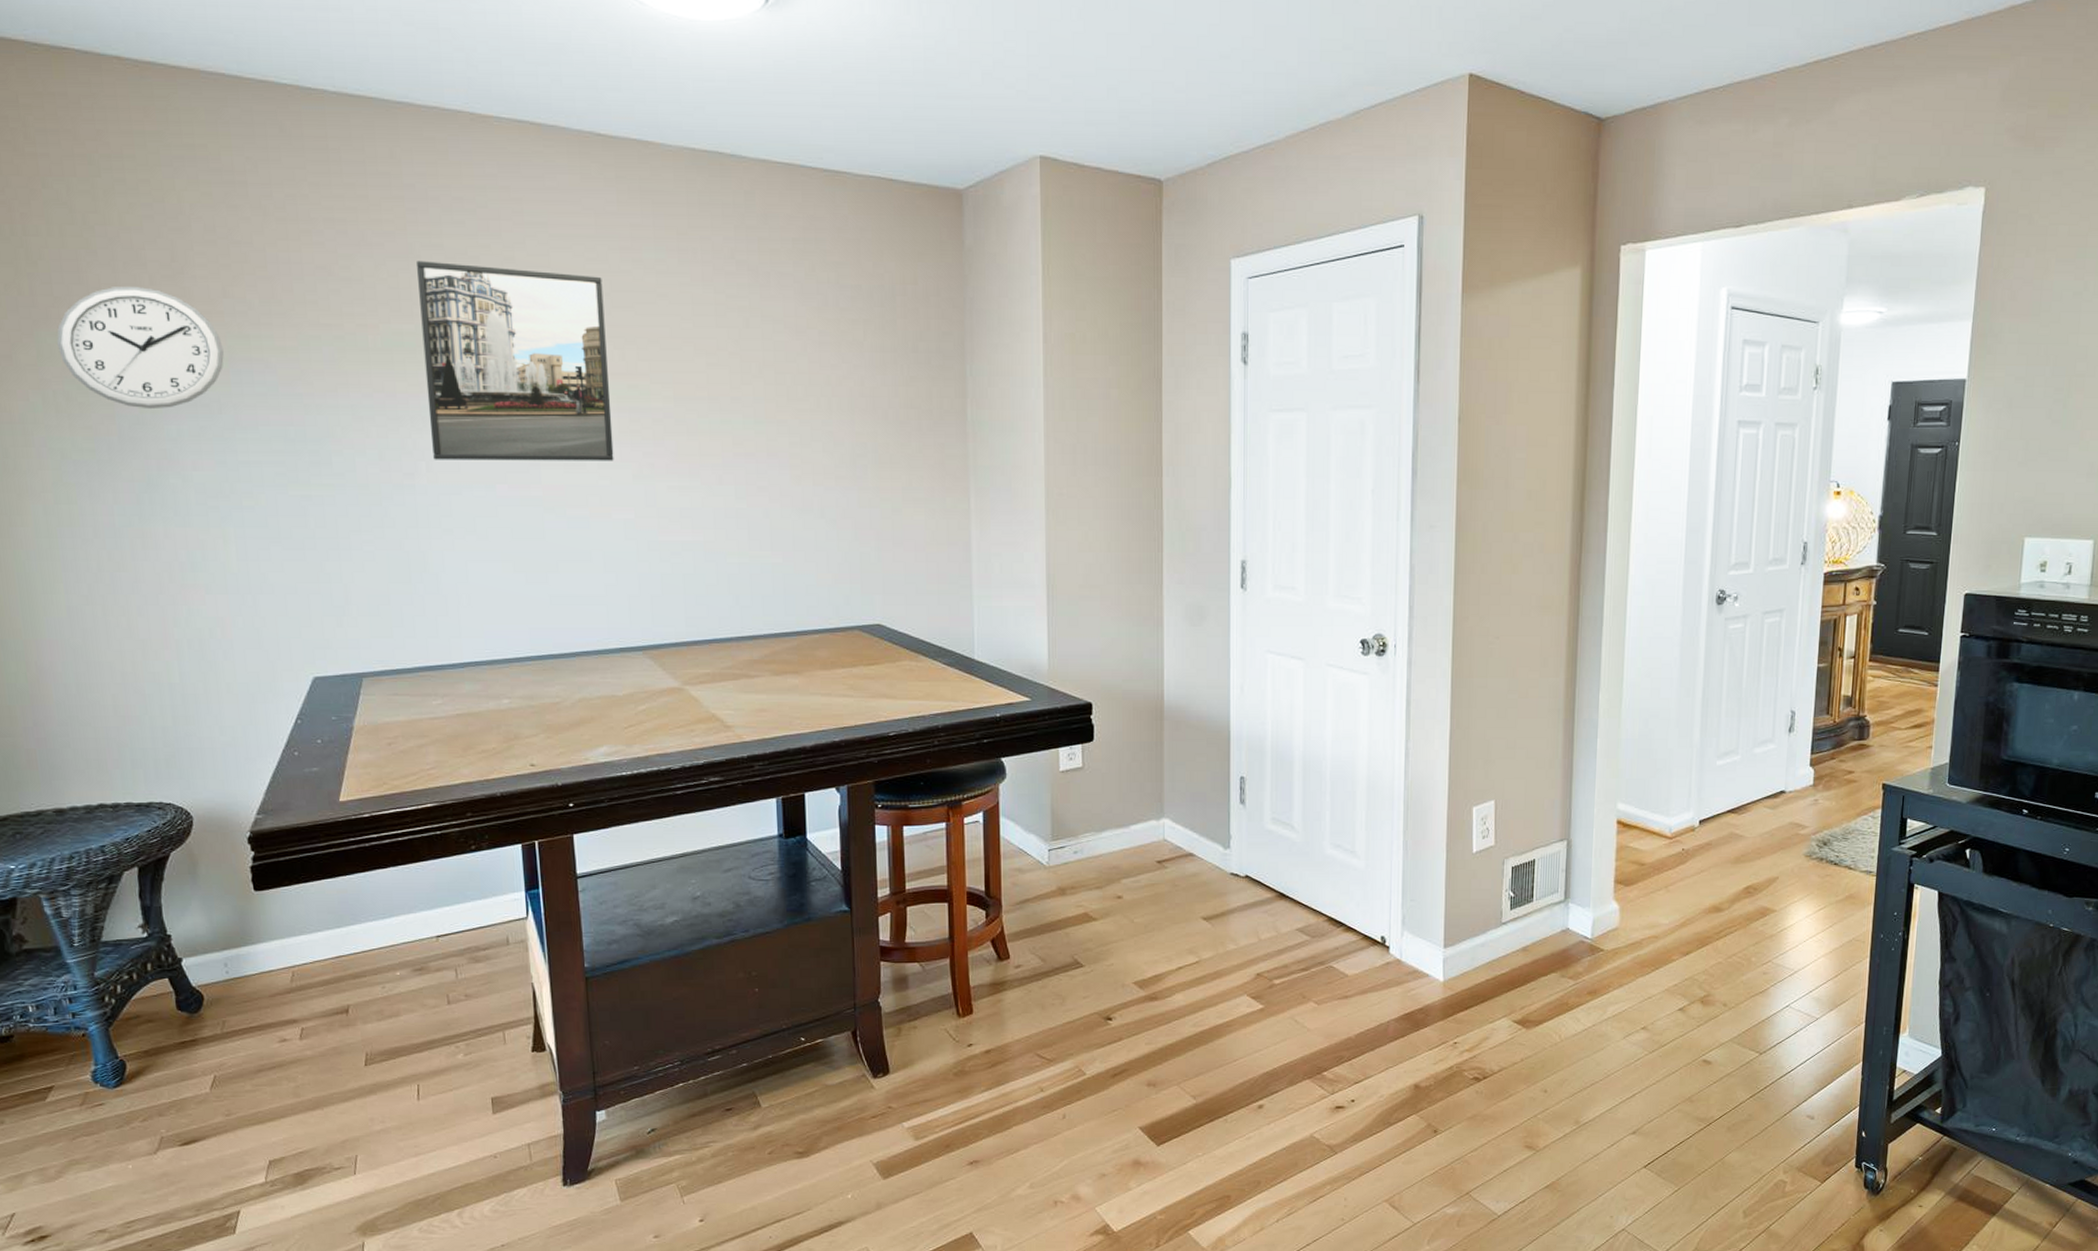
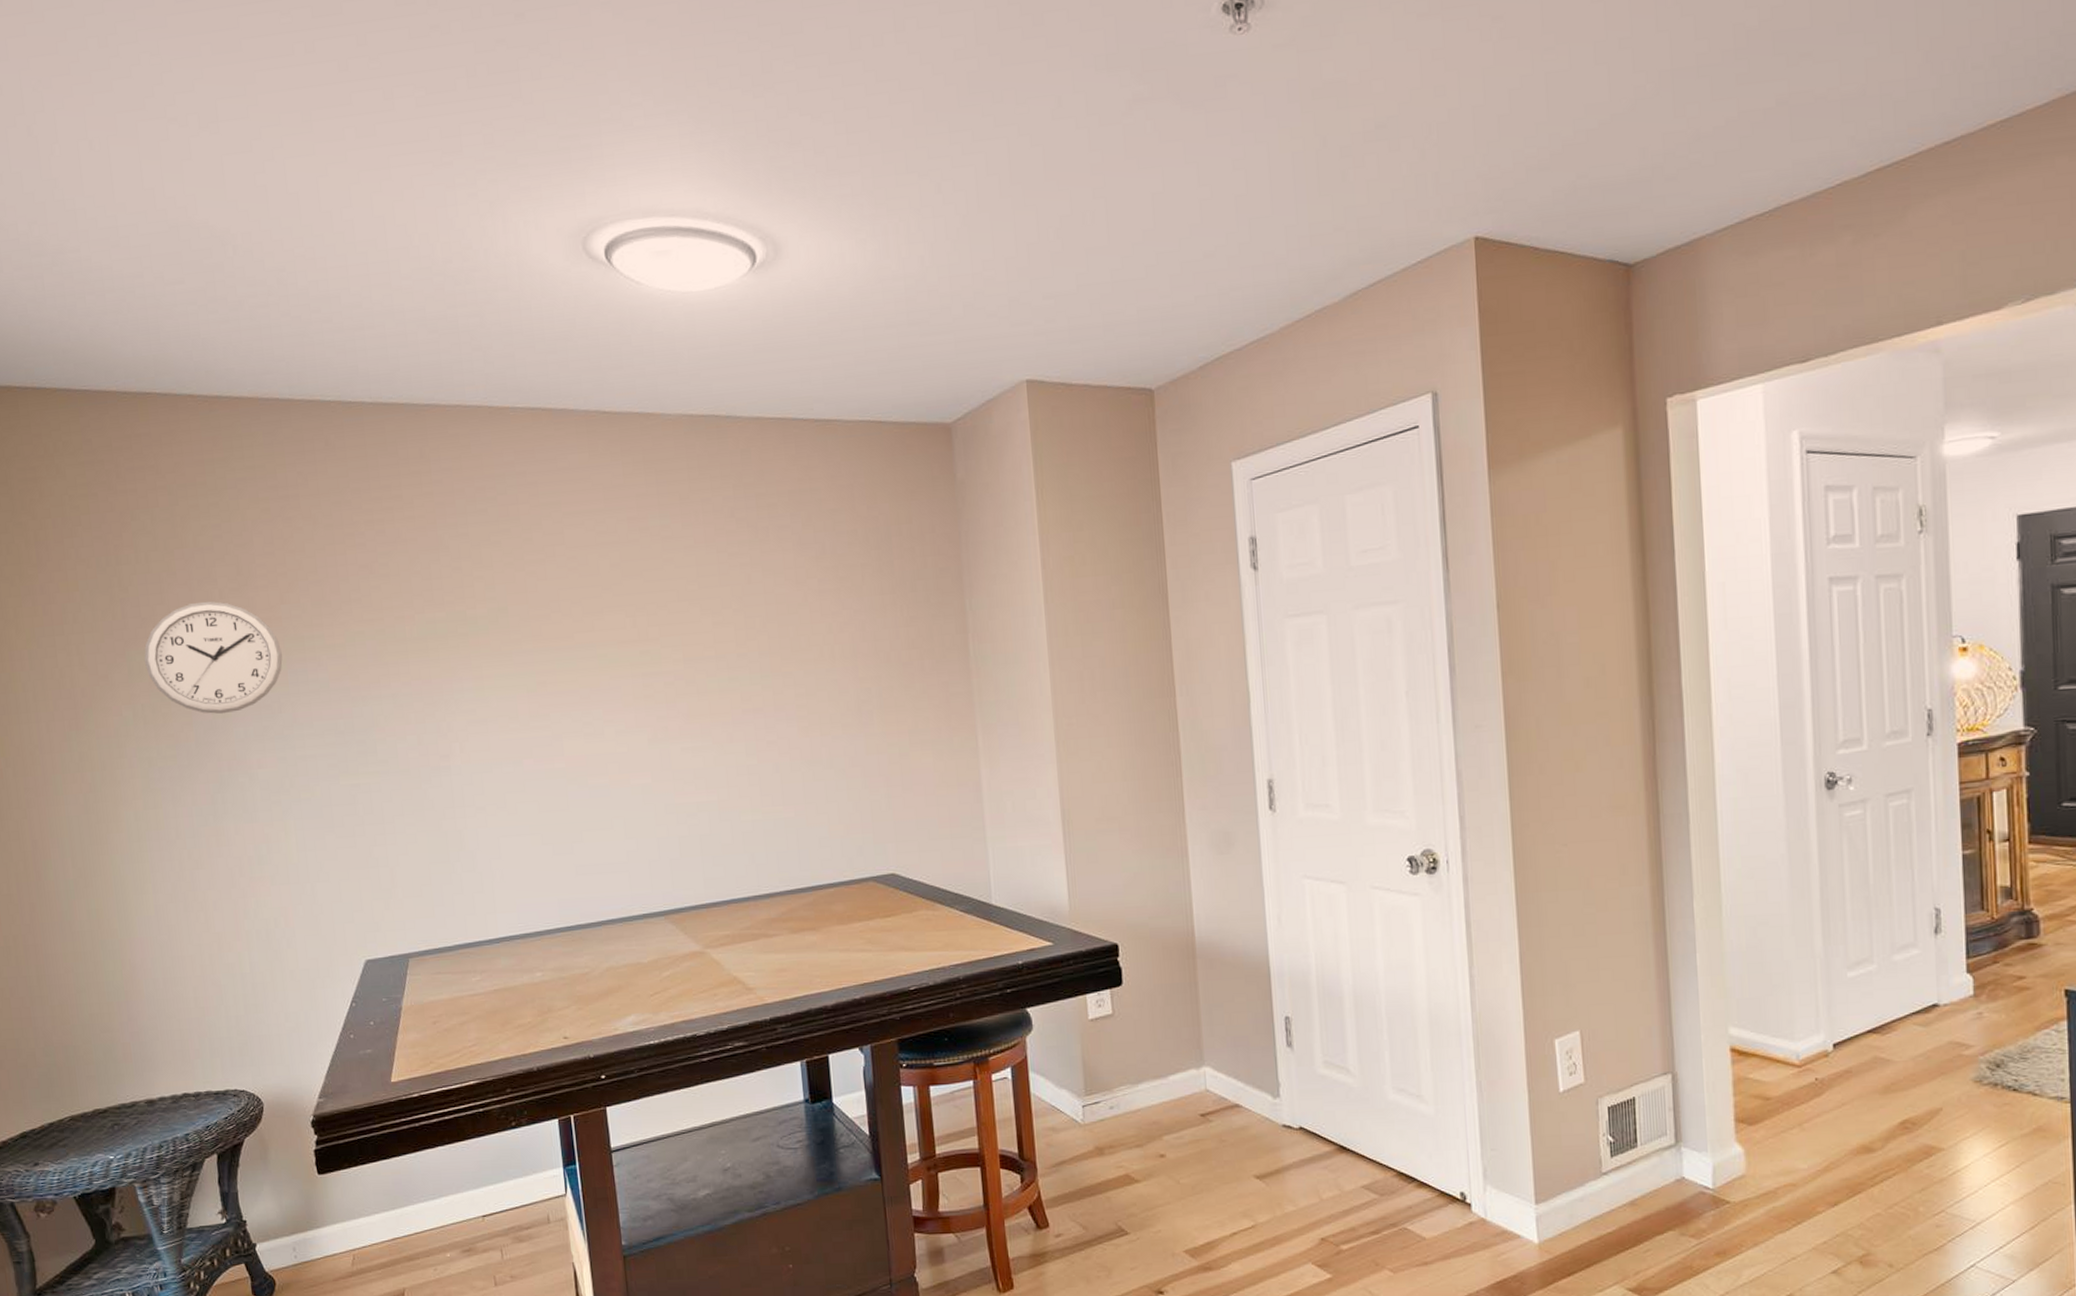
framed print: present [417,260,614,461] -> none [446,548,630,741]

